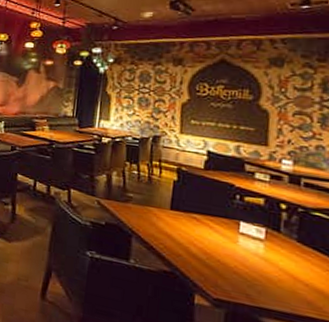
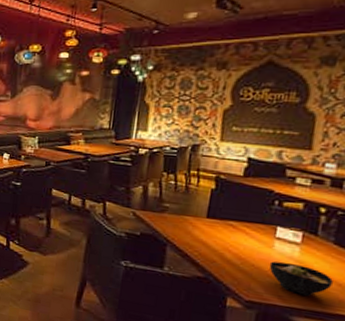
bowl: none [234,257,299,297] -> present [269,261,333,297]

